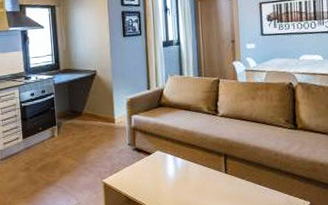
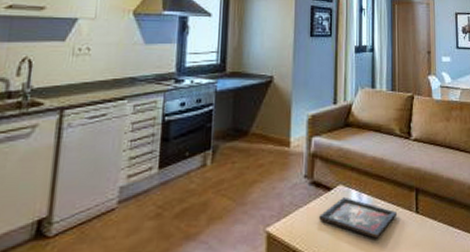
decorative tray: none [143,159,209,191] -> present [319,196,398,239]

